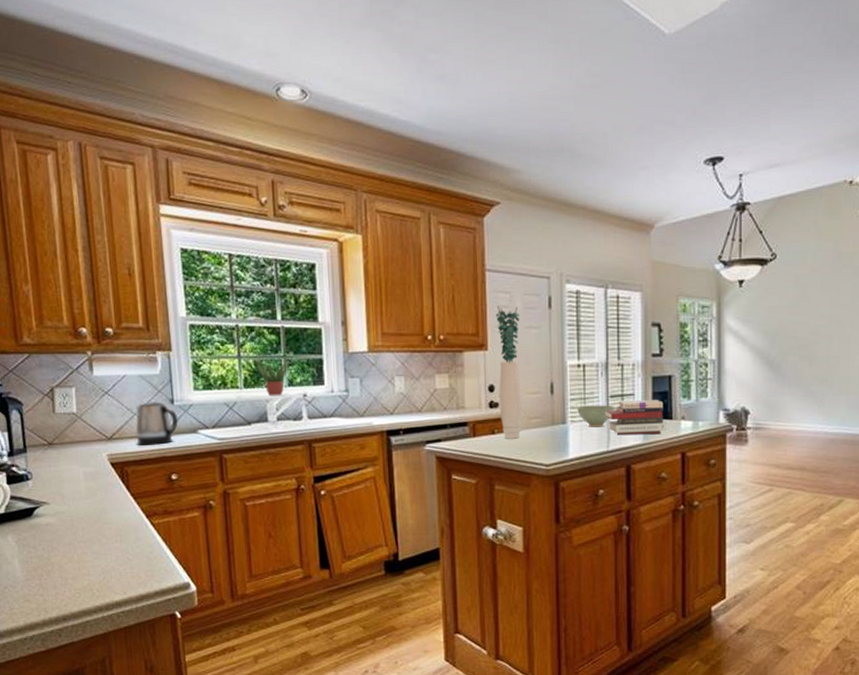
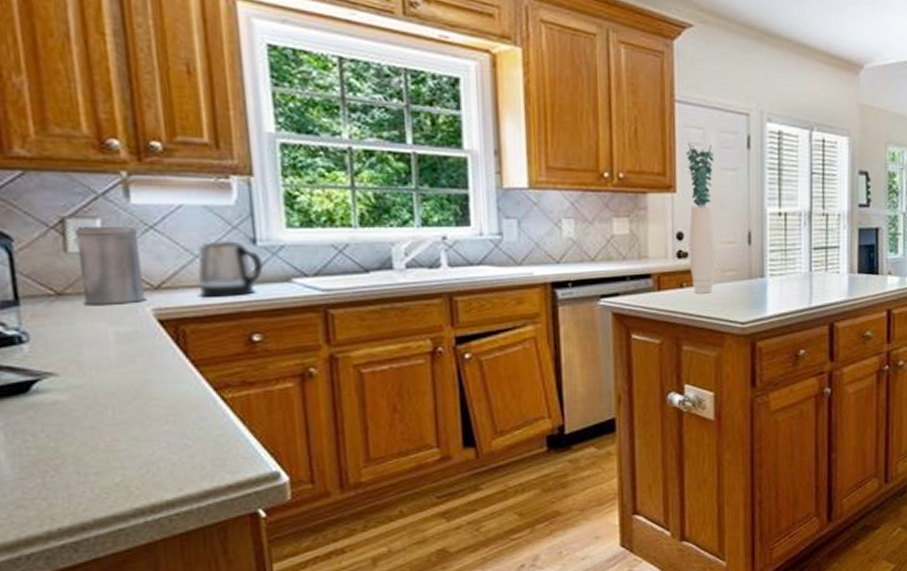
canister: none [59,392,103,453] -> present [74,226,146,306]
potted plant: present [256,355,288,397] -> none [377,186,422,238]
bowl: present [577,405,615,427] -> none [777,258,818,282]
books: present [605,400,666,435] -> none [807,253,872,291]

